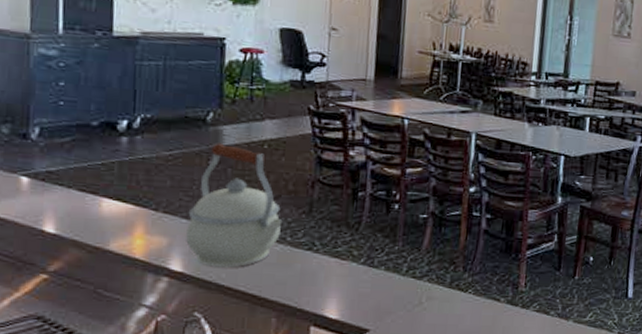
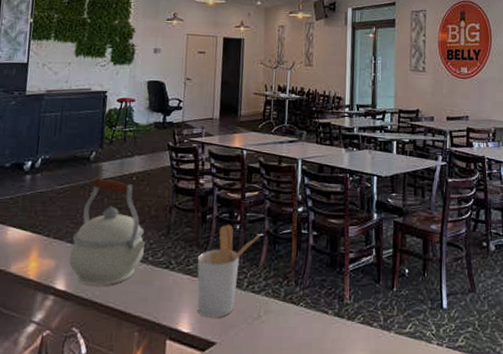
utensil holder: none [346,203,425,304] -> present [197,224,262,318]

